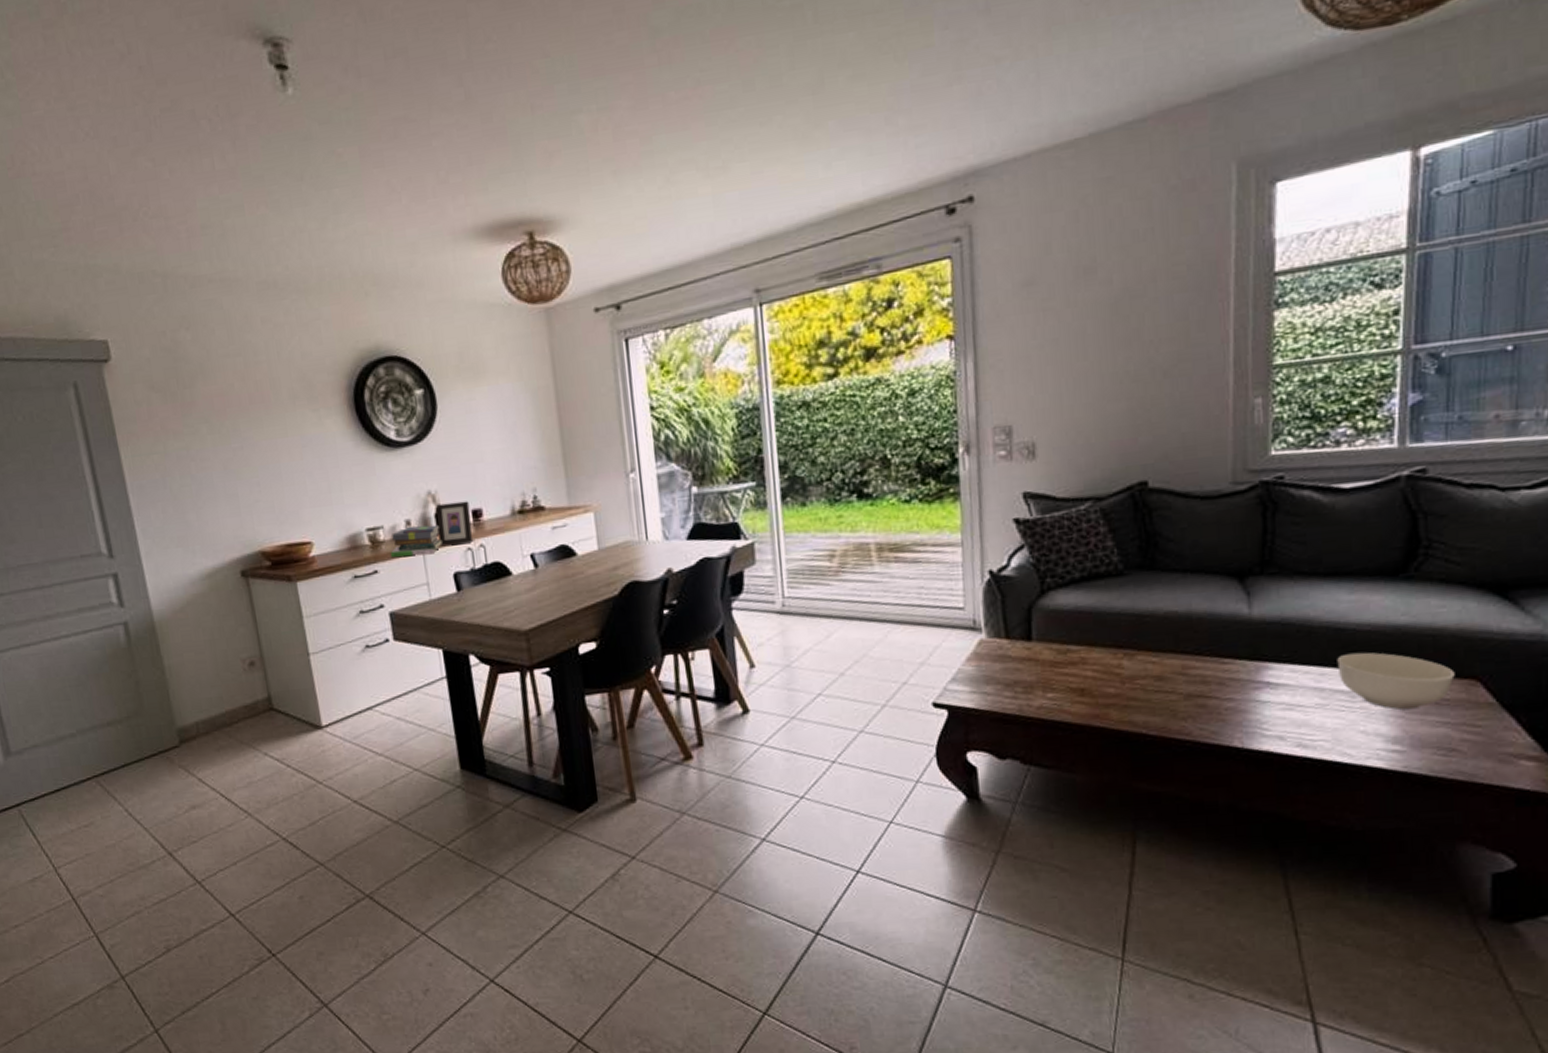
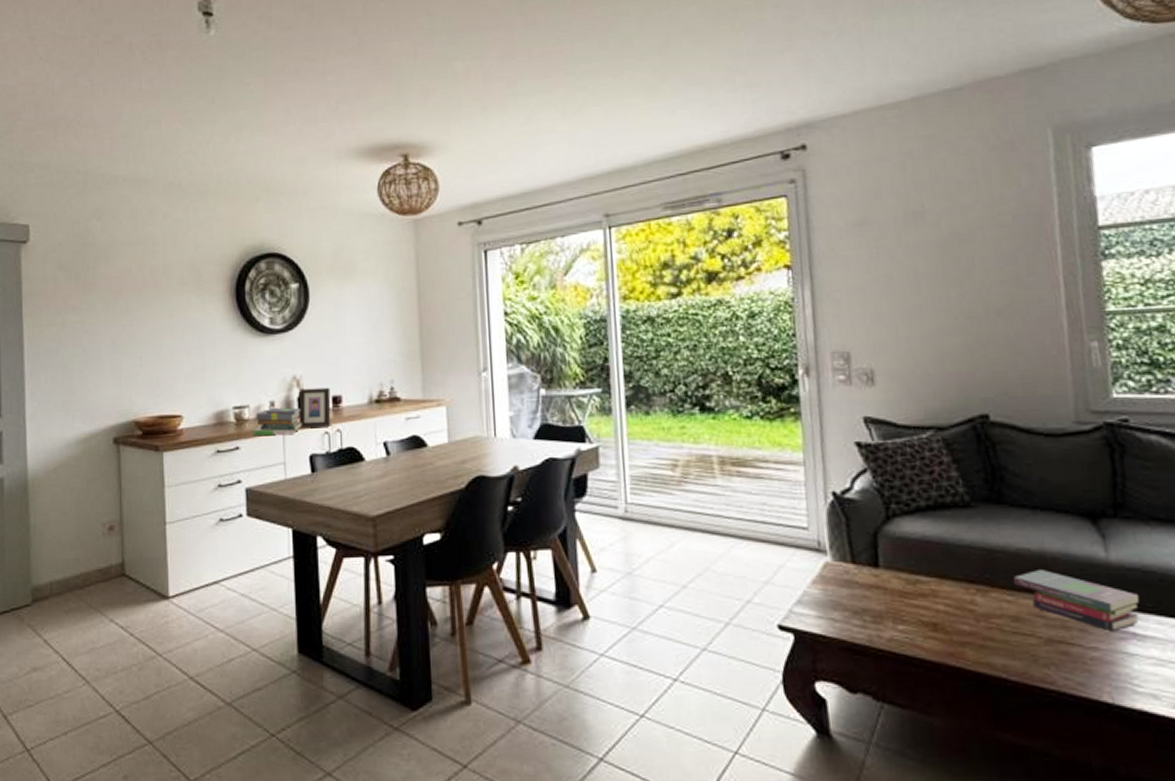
books: none [1160,630,1277,683] -> present [1014,570,1140,632]

